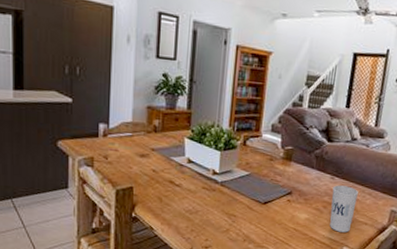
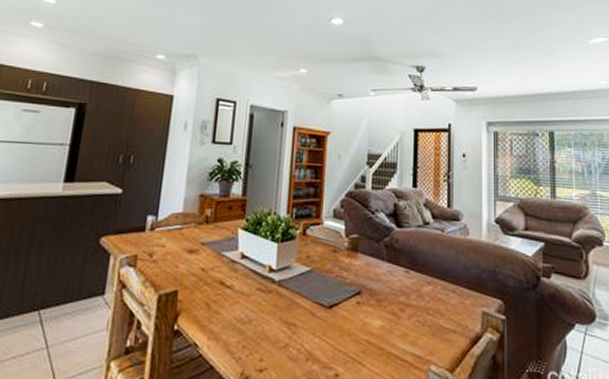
cup: present [329,185,358,233] -> none [408,280,439,345]

